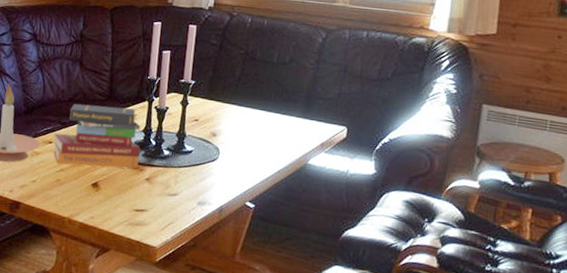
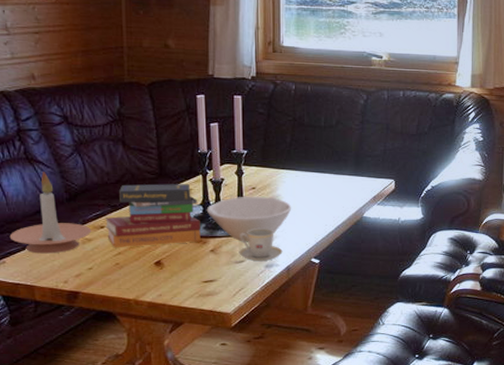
bowl: none [147,127,233,176] -> present [206,197,292,242]
teacup: none [173,162,218,198] -> present [239,227,283,261]

